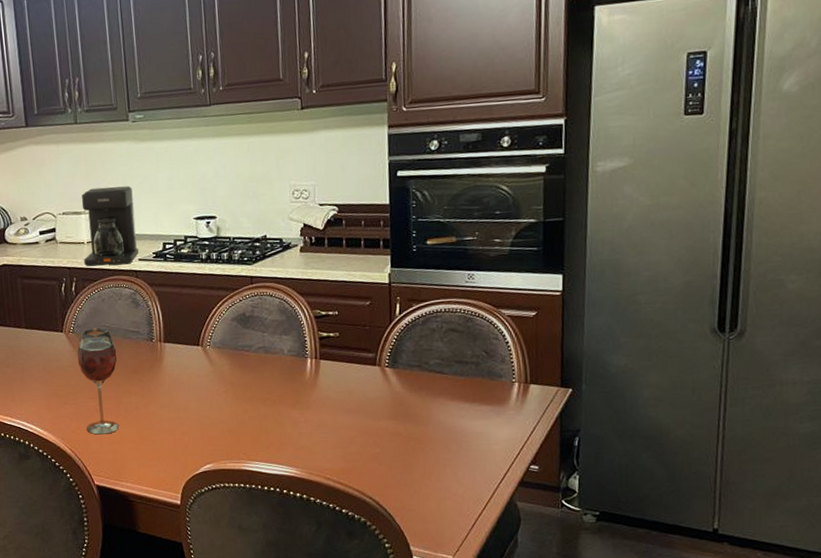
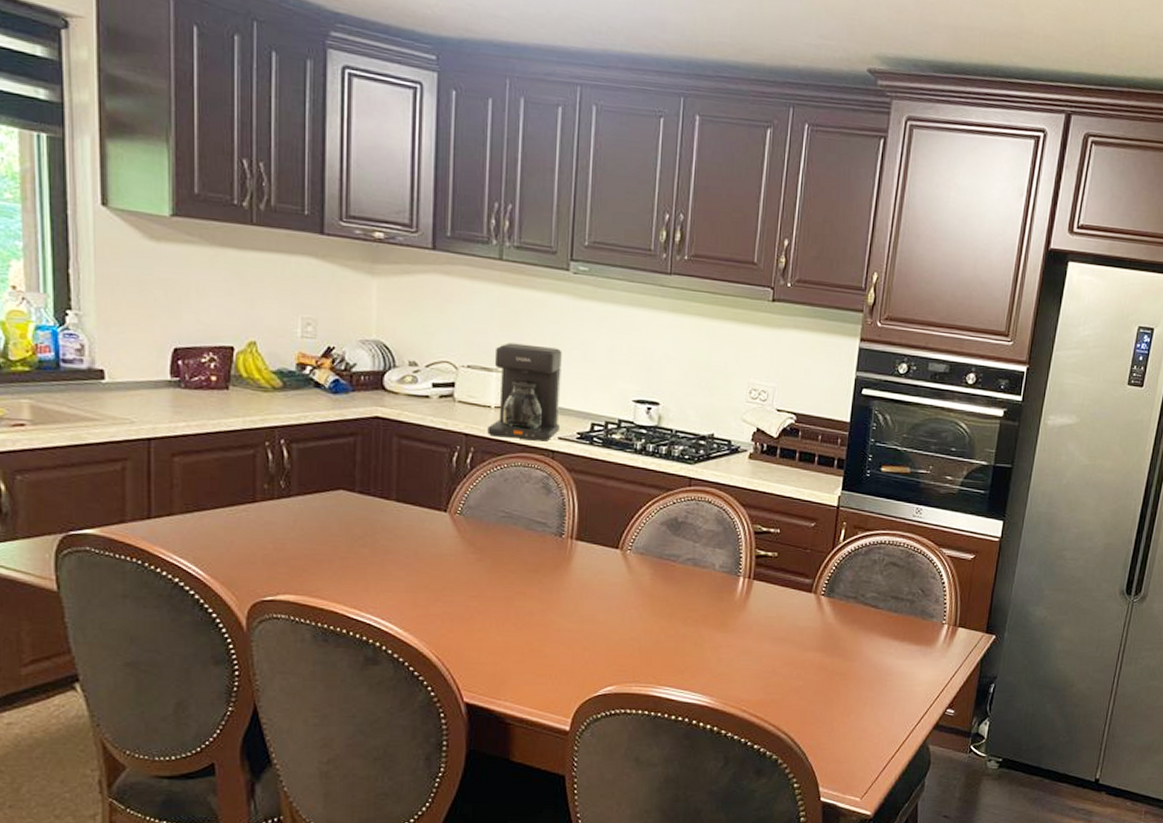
wineglass: present [77,328,119,435] -> none [461,512,515,642]

